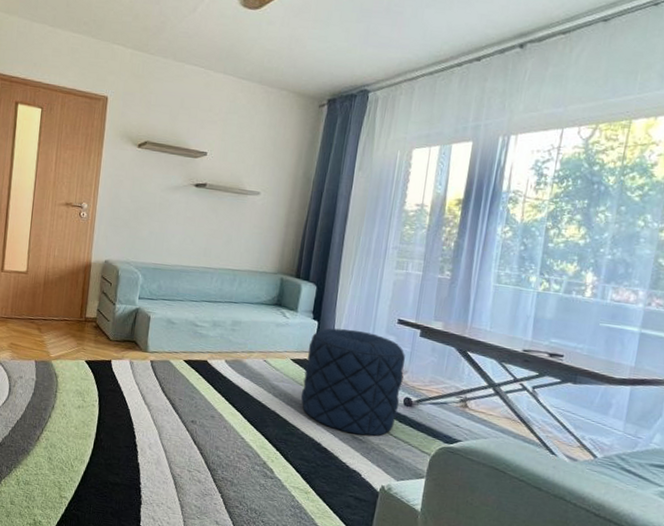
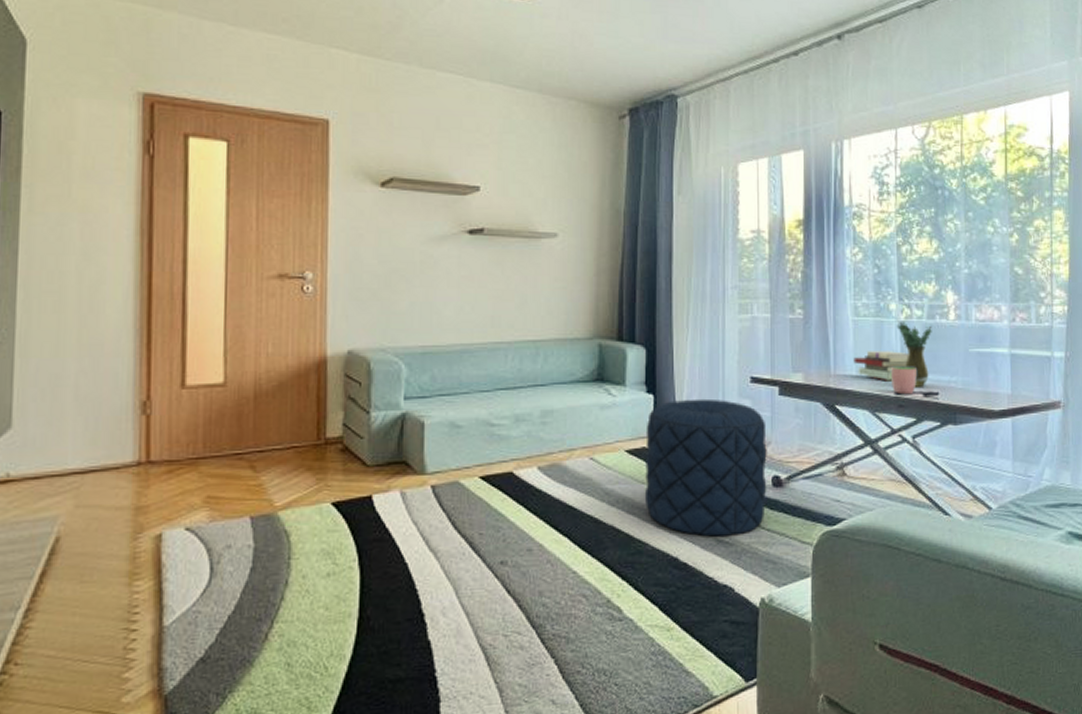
books: none [489,313,542,340] -> present [853,351,909,382]
cup: none [520,328,546,353] -> present [890,366,917,395]
vase: none [533,290,567,349] -> present [896,319,932,387]

